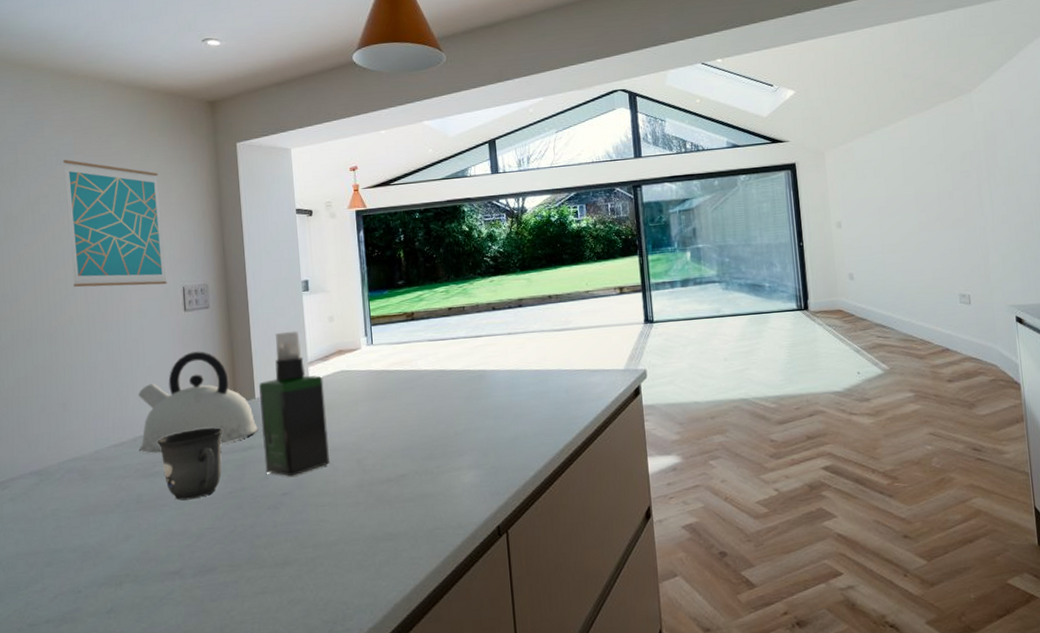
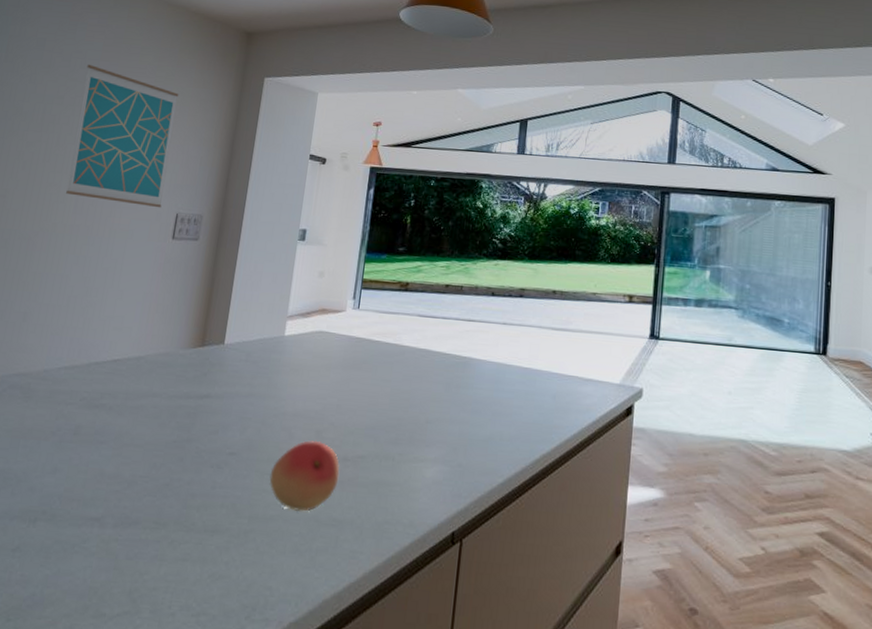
kettle: present [138,351,258,454] -> none [91,282,220,387]
mug: present [157,427,223,501] -> none [109,365,183,442]
spray bottle: present [259,330,330,477] -> none [217,278,300,436]
fruit: none [323,468,387,533] -> present [269,440,340,512]

